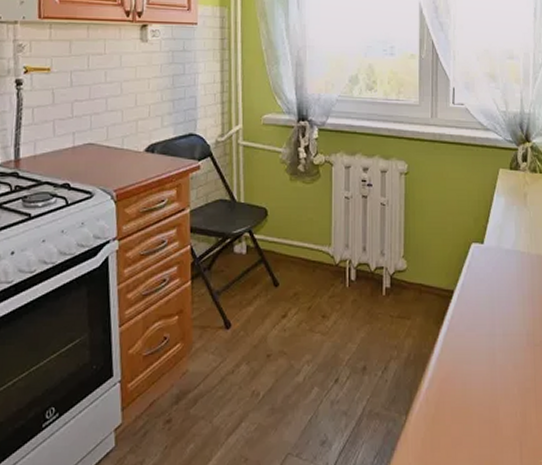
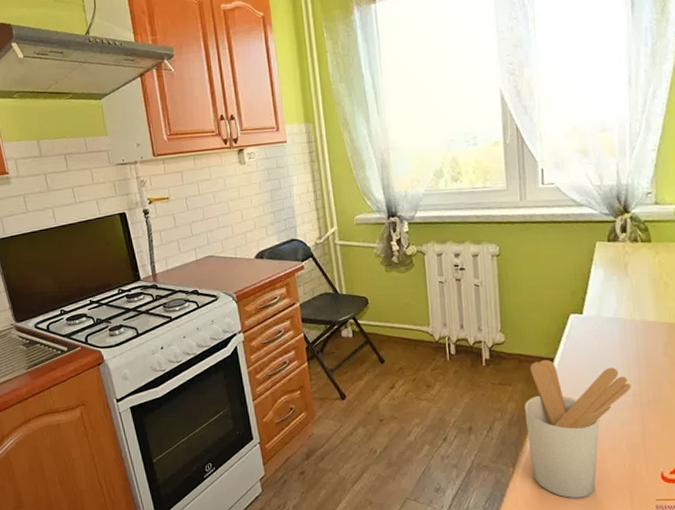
utensil holder: none [421,292,526,452] -> present [524,360,632,498]

